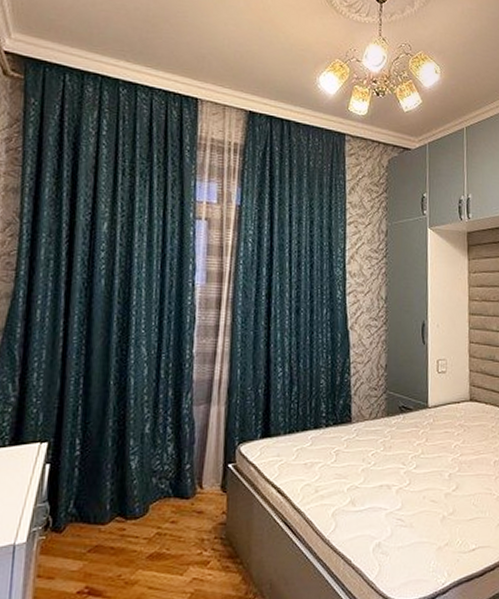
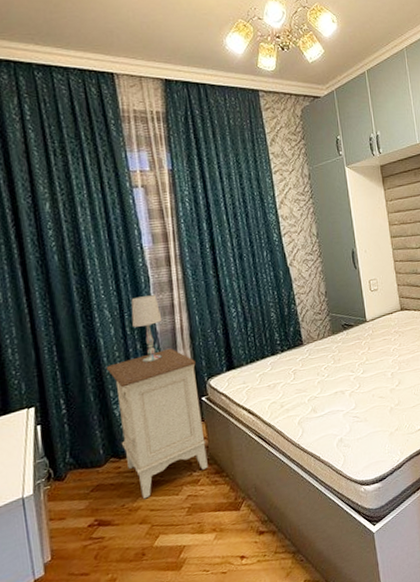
nightstand: none [131,401,229,573] -> present [106,348,208,500]
table lamp: none [168,338,201,413] -> present [131,295,163,363]

